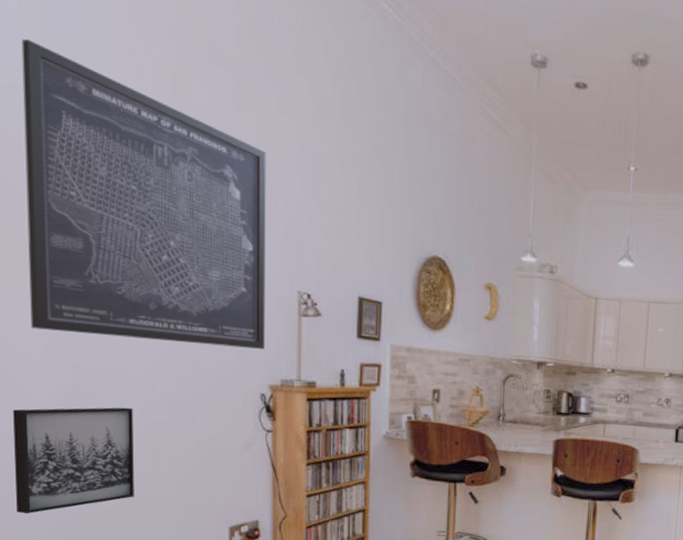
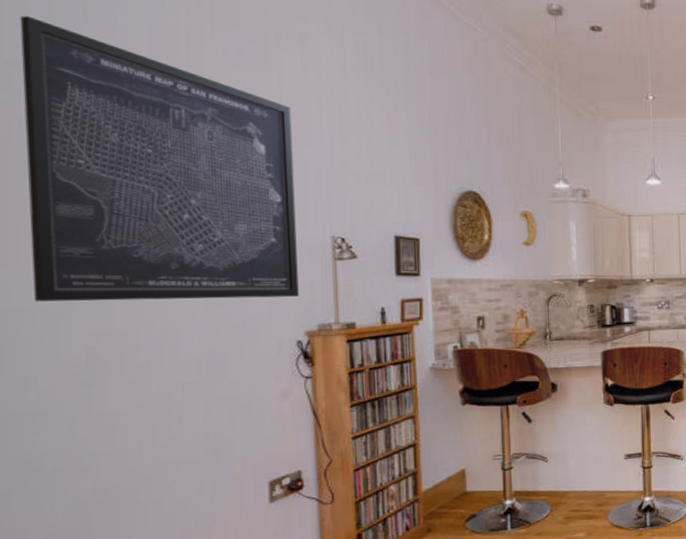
wall art: present [13,407,134,514] -> none [14,371,159,500]

